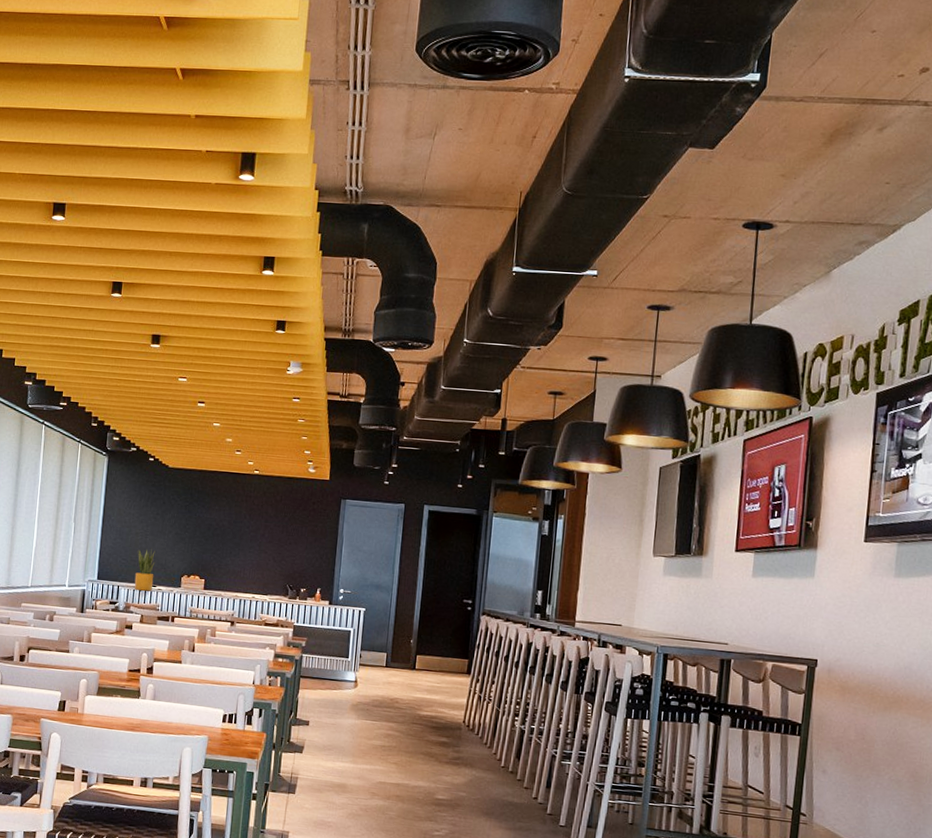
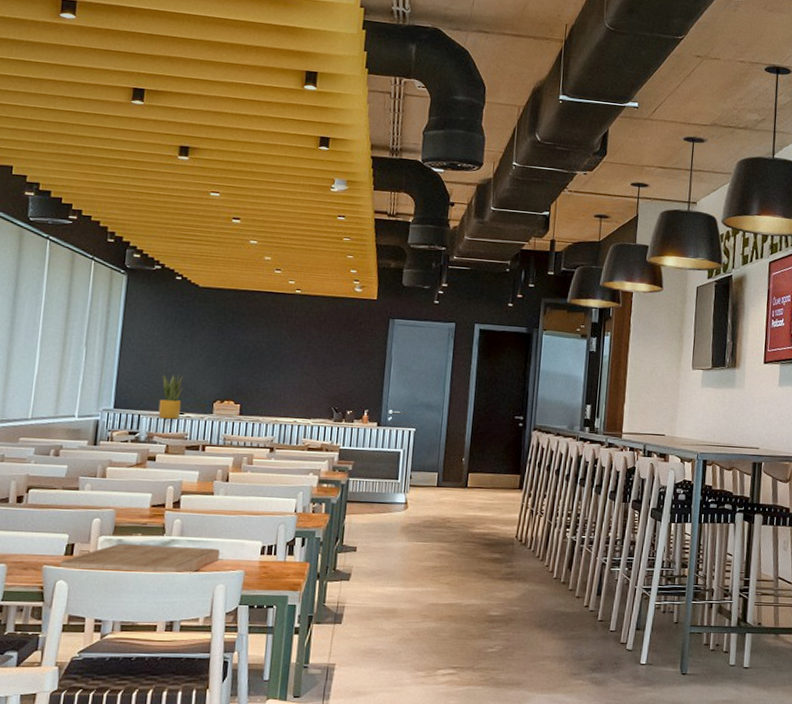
cutting board: none [54,703,187,736] -> present [59,544,220,574]

